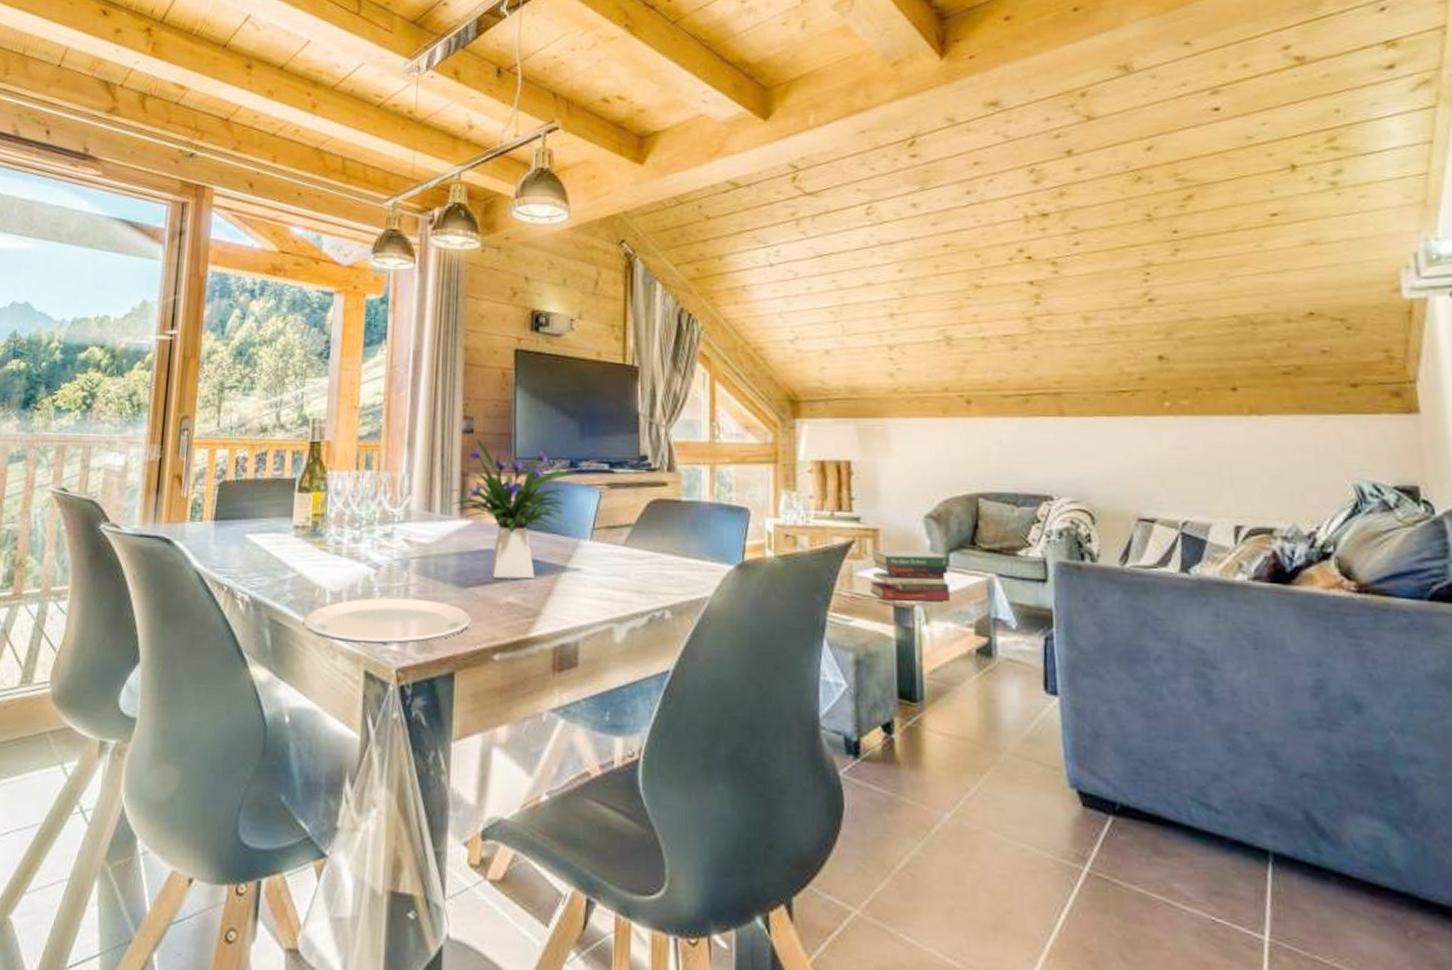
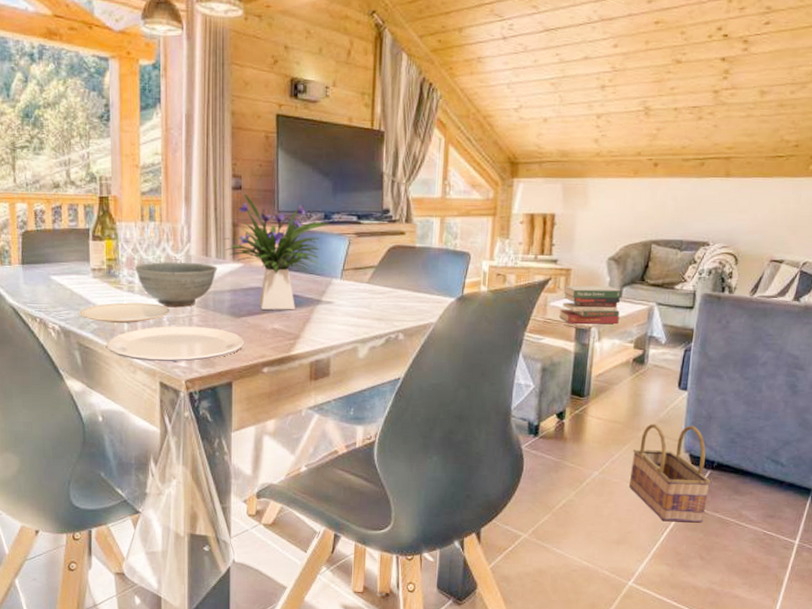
plate: none [273,567,384,594] -> present [78,302,171,324]
bowl: none [344,518,442,573] -> present [134,262,217,307]
basket: none [994,743,1118,901] -> present [628,424,712,523]

